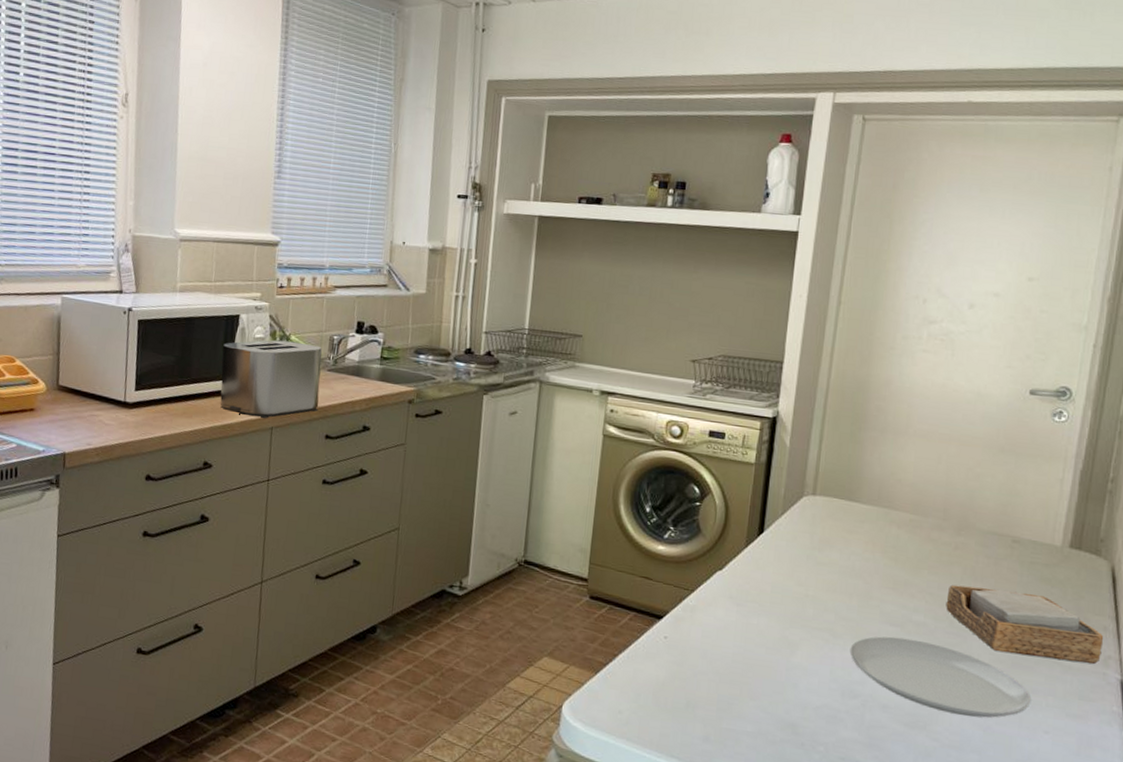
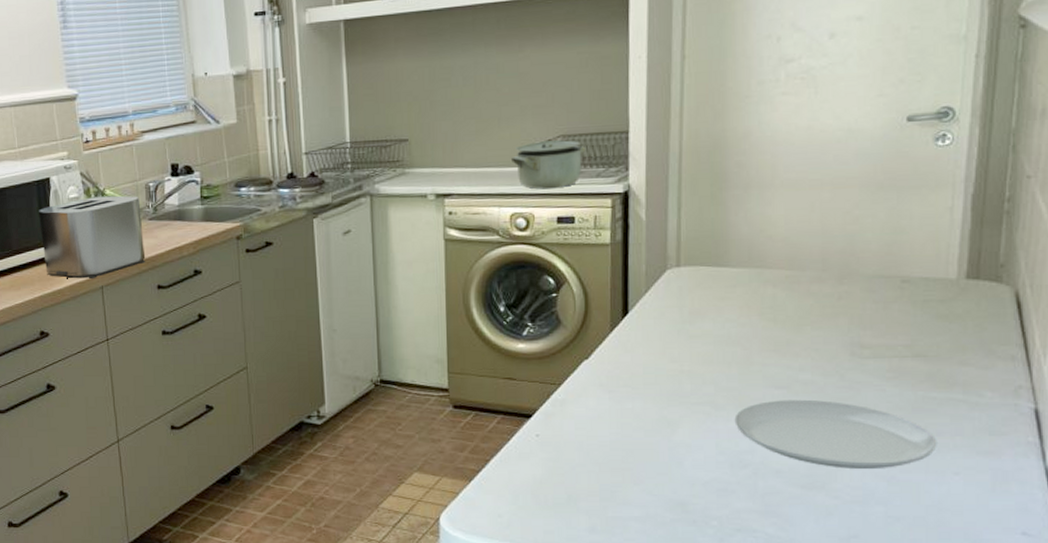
saucepan: none [674,357,743,404] -> present [511,140,586,189]
napkin holder: present [946,584,1104,665] -> none [834,333,1013,399]

